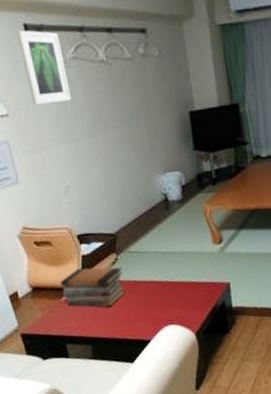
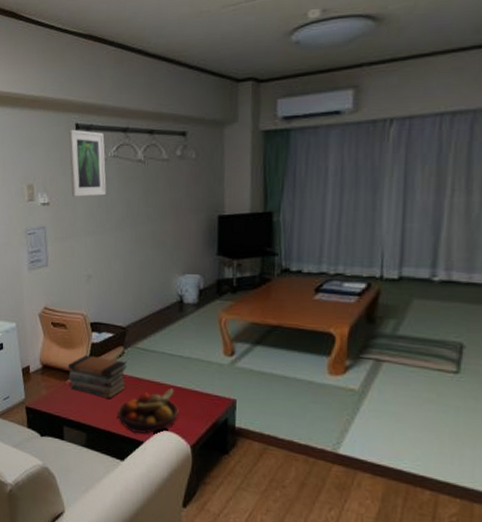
fruit bowl: none [119,284,180,334] -> present [116,388,179,434]

